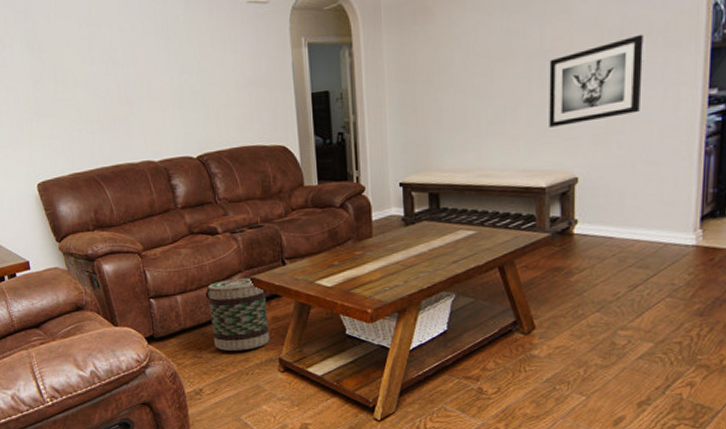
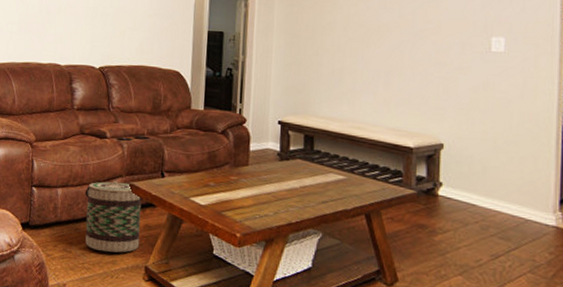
wall art: present [549,34,644,128] -> none [418,30,505,96]

